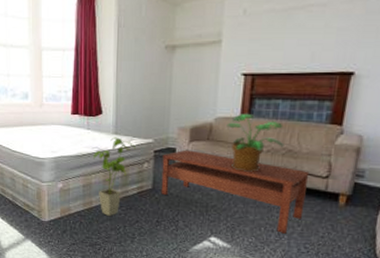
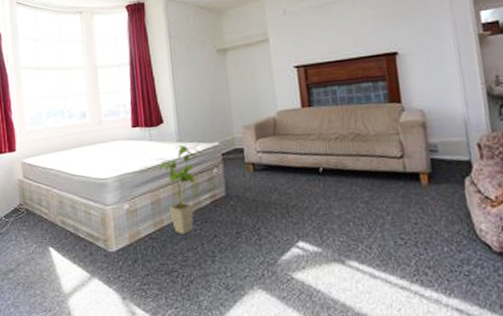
coffee table: present [161,149,310,234] -> none [231,147,390,226]
potted plant: present [226,113,284,172] -> none [290,102,351,163]

